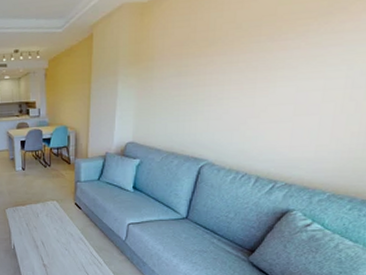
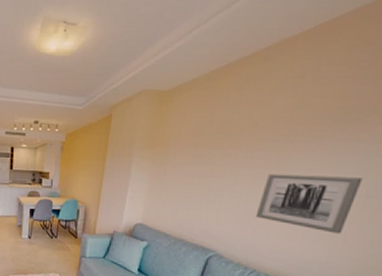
wall art: none [244,69,348,129] -> present [255,173,363,234]

